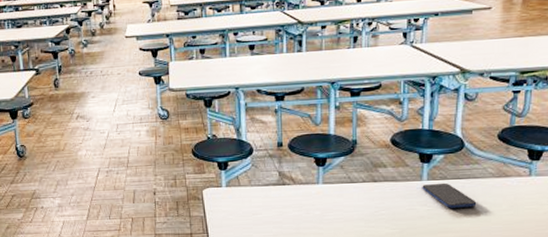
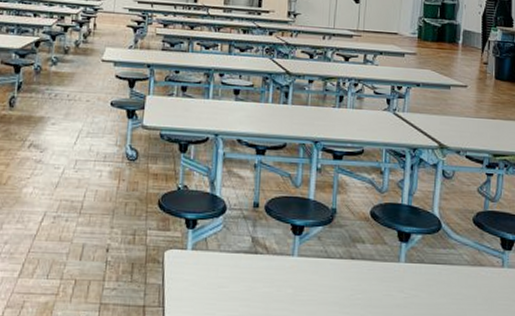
smartphone: present [422,183,477,208] -> none [399,267,453,298]

